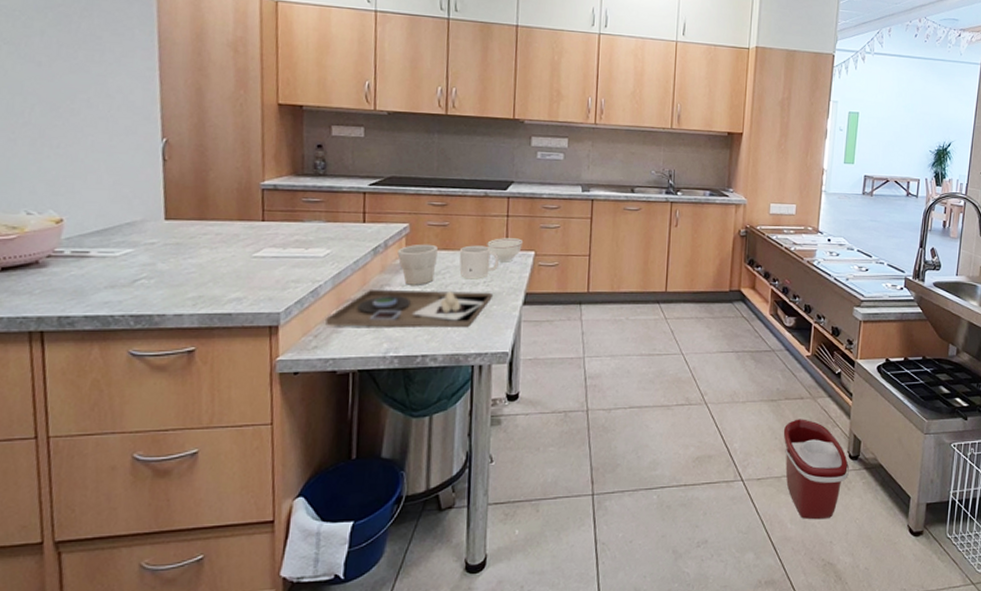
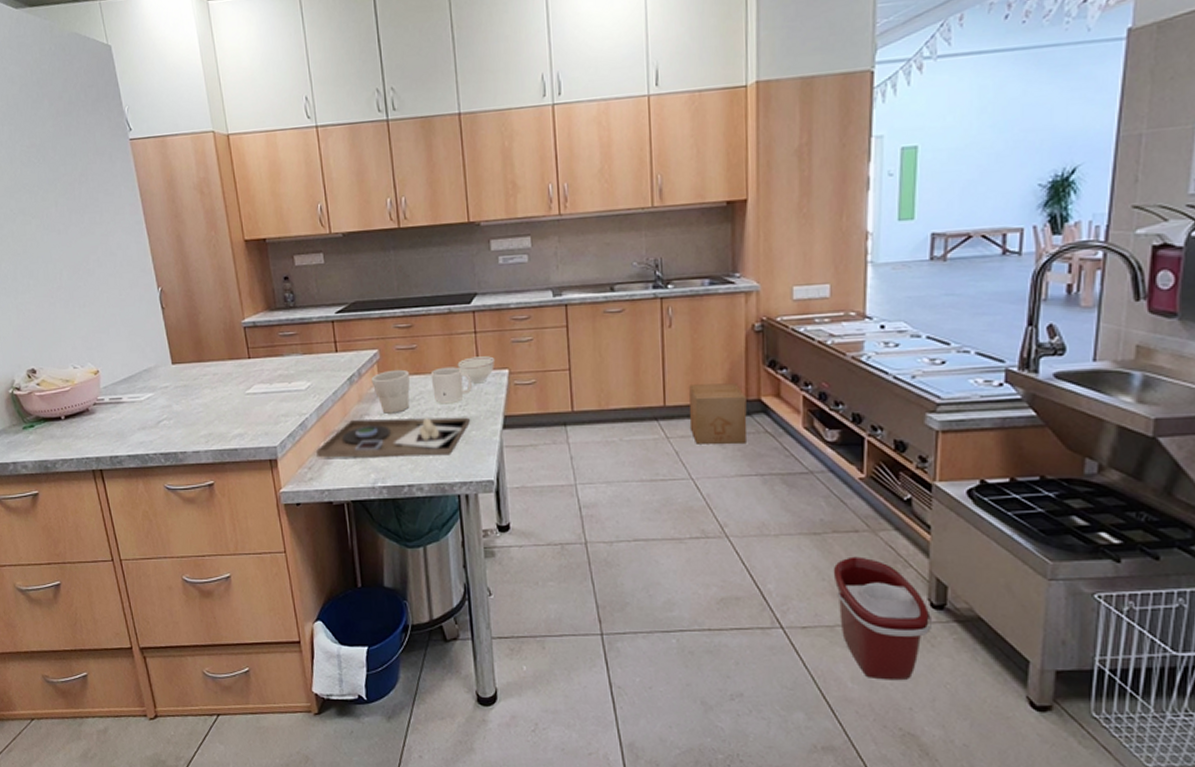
cardboard box: none [684,275,730,325] -> present [689,383,747,444]

